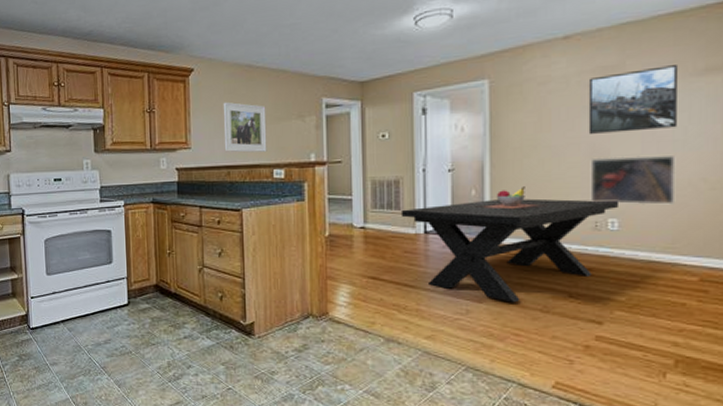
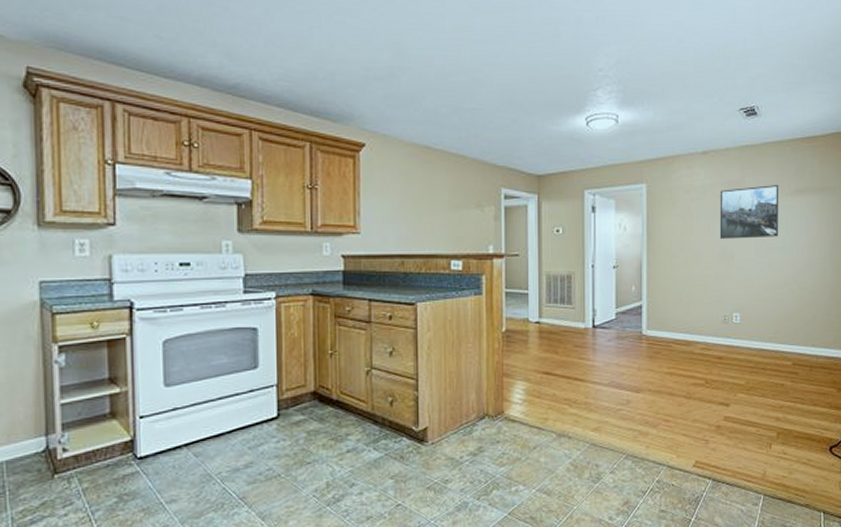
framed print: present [223,102,267,153] -> none [397,184,445,241]
dining table: present [400,186,620,303] -> none [572,284,741,391]
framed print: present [590,156,676,205] -> none [721,259,778,302]

